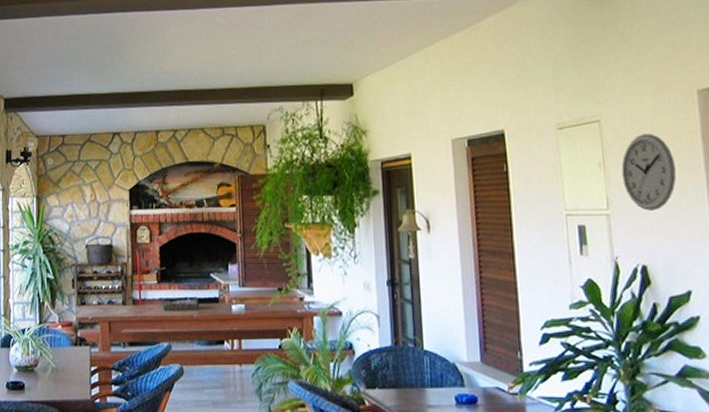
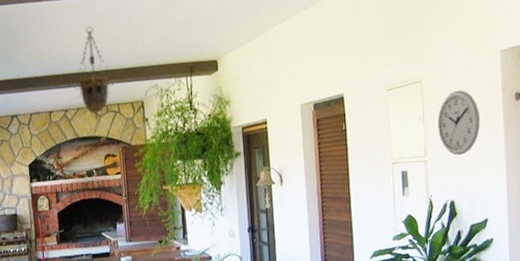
hanging lantern: none [183,39,234,144] -> present [72,26,115,120]

